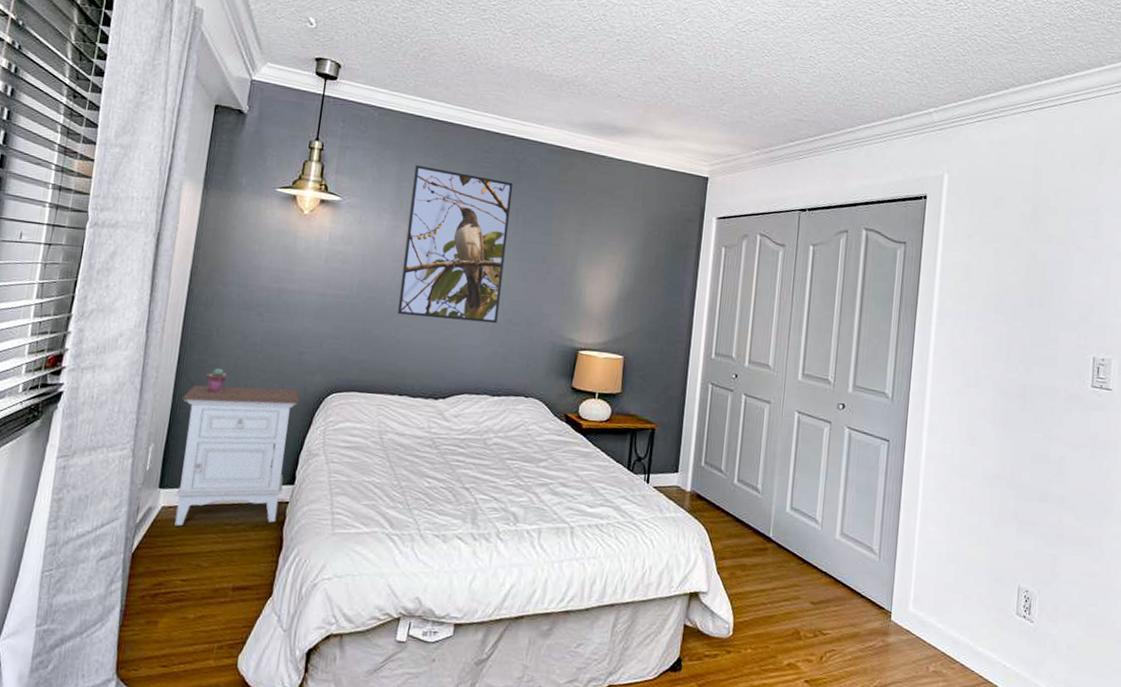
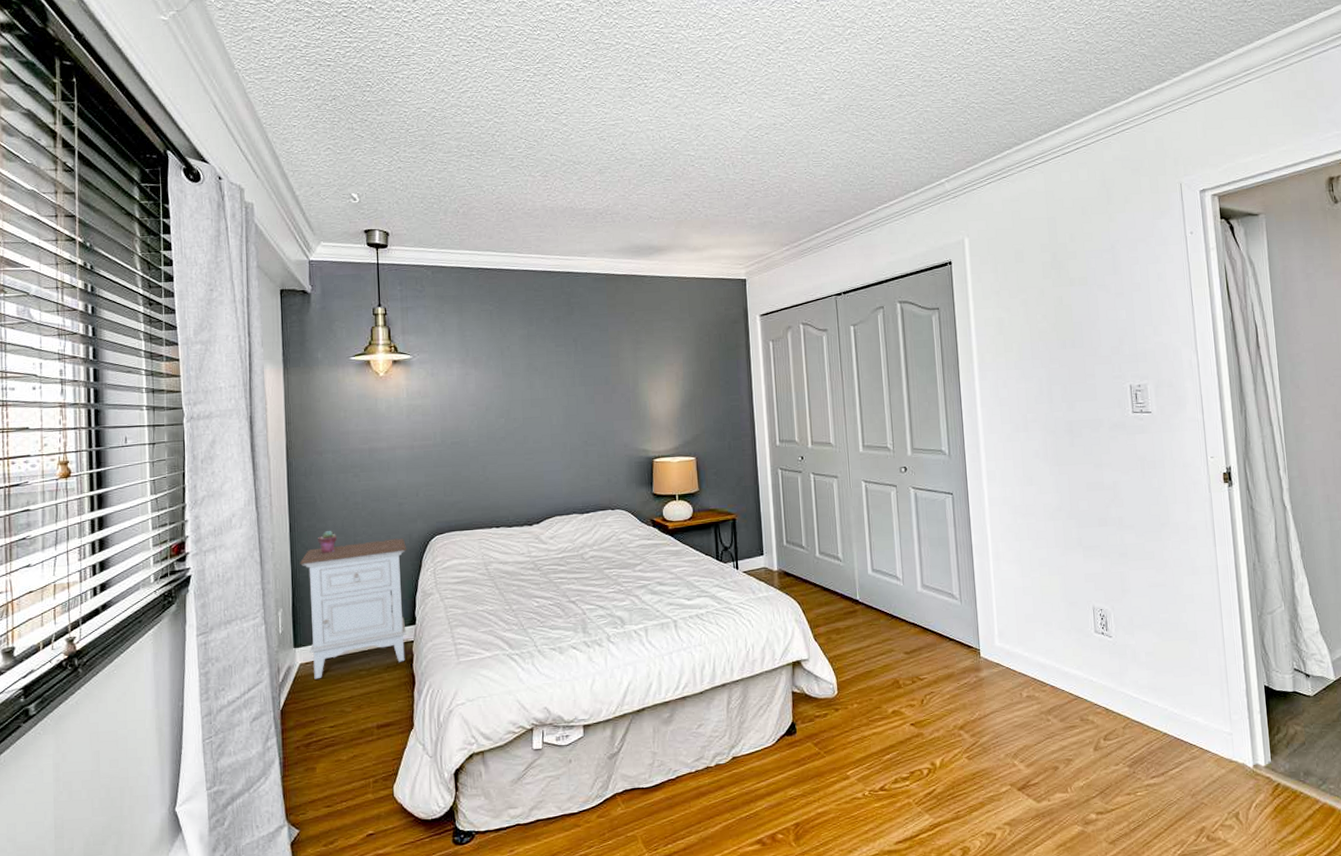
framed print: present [397,164,514,324] -> none [474,313,574,454]

